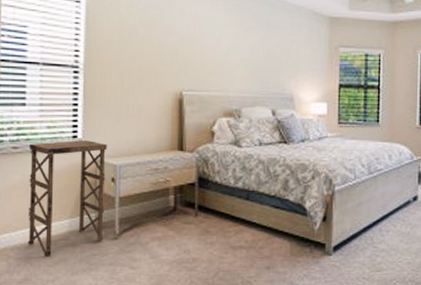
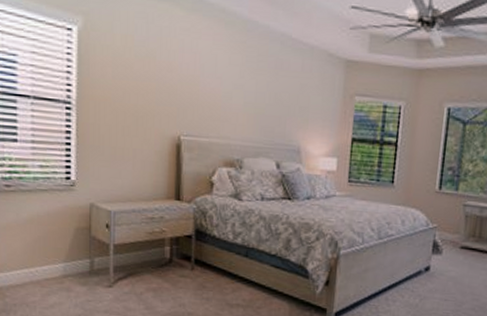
pedestal table: present [27,140,107,257] -> none [22,182,101,299]

